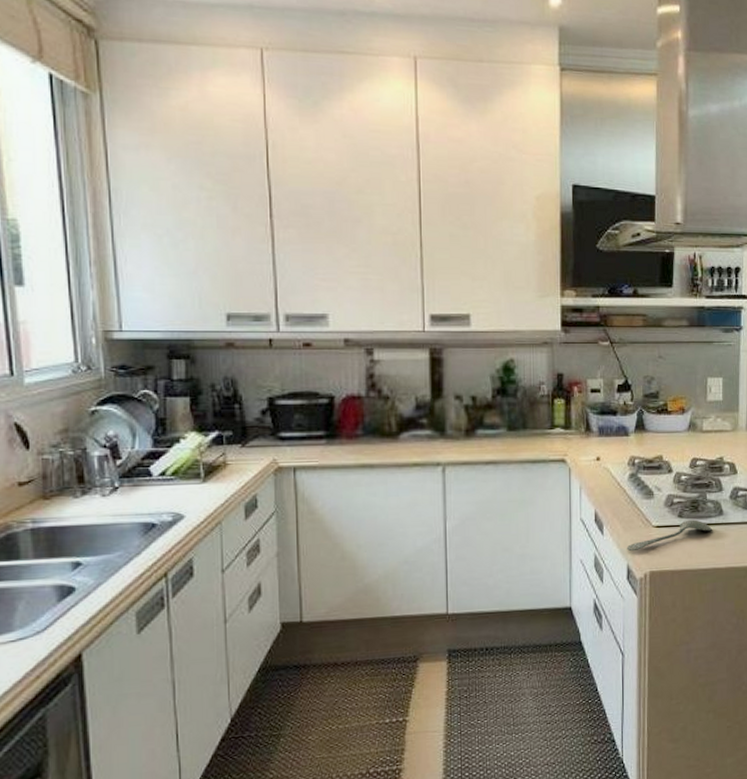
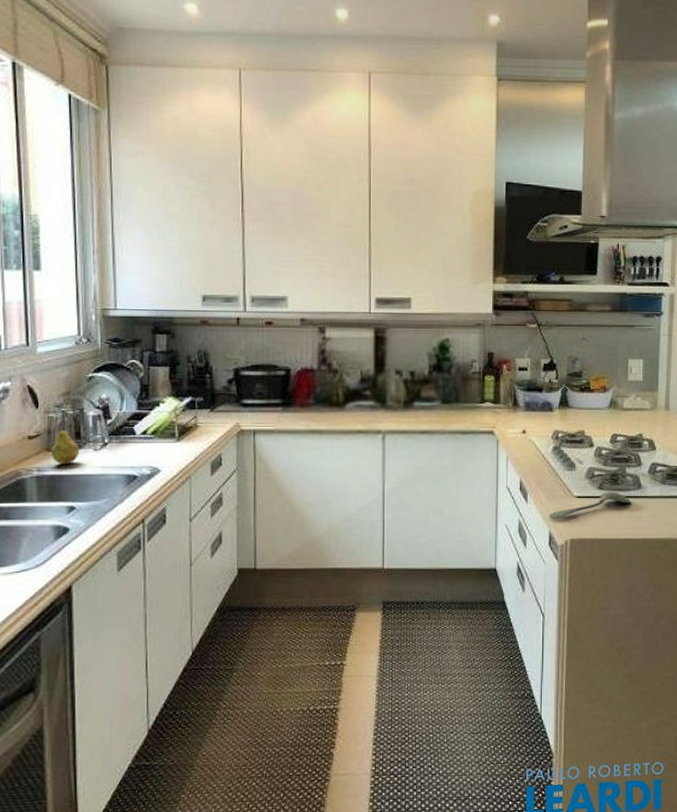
fruit: none [48,470,84,514] -> present [51,427,80,465]

